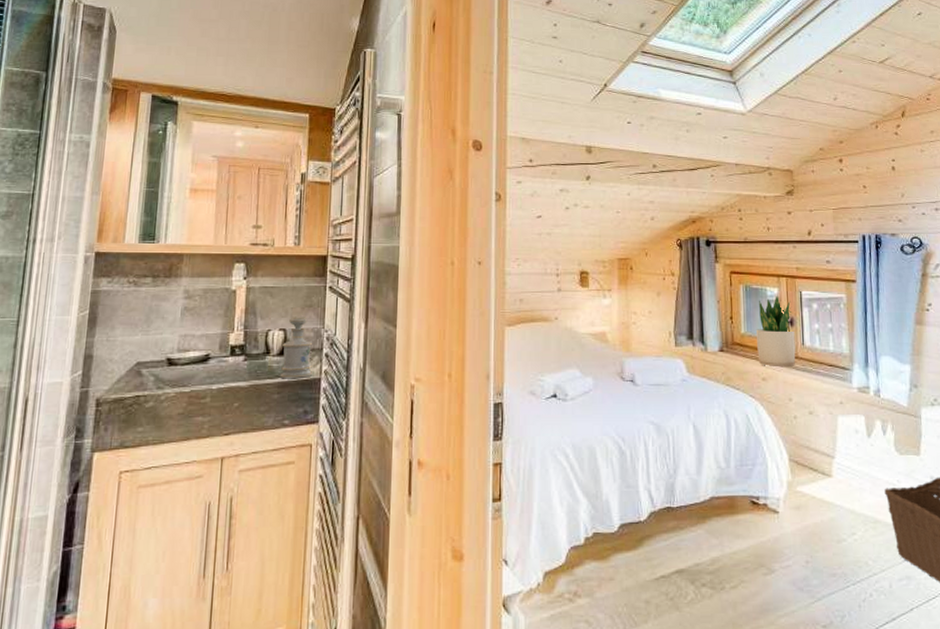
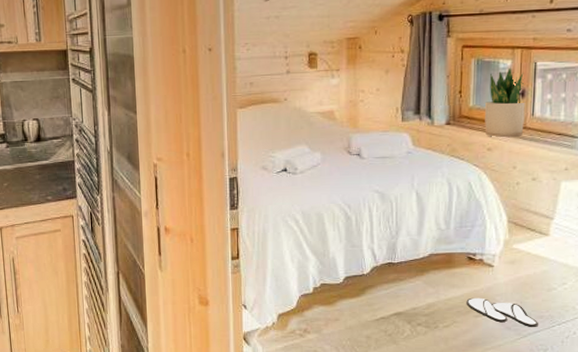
perfume bottle: present [279,315,313,379] -> none [37,106,67,162]
slippers: none [753,550,832,588] -> present [466,297,538,327]

